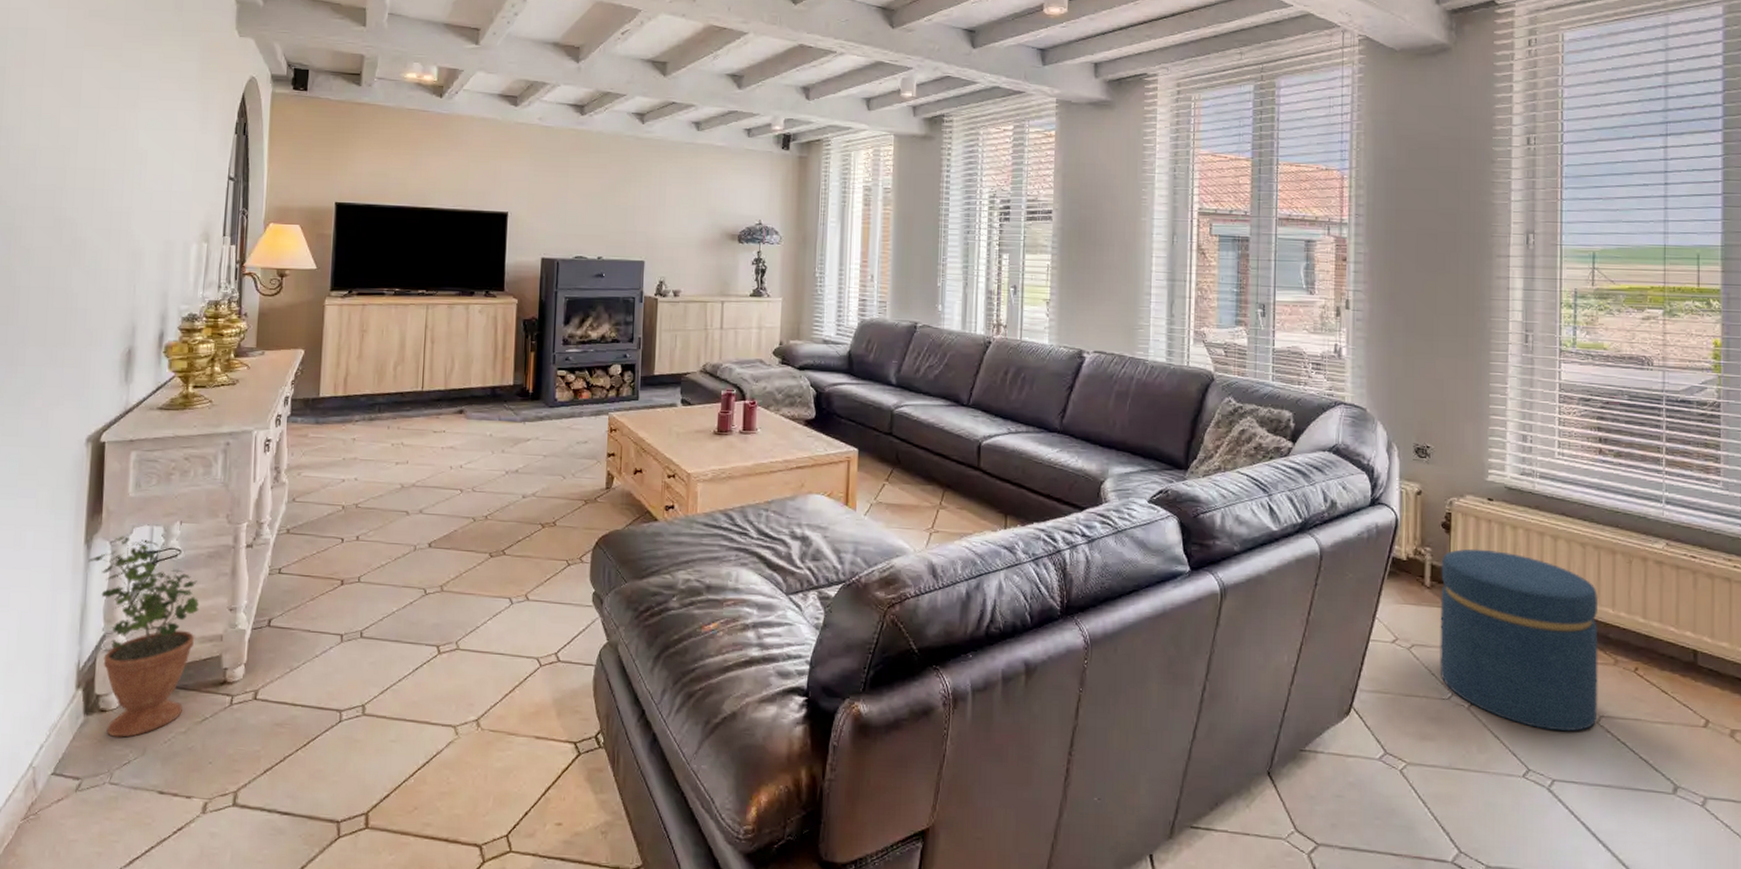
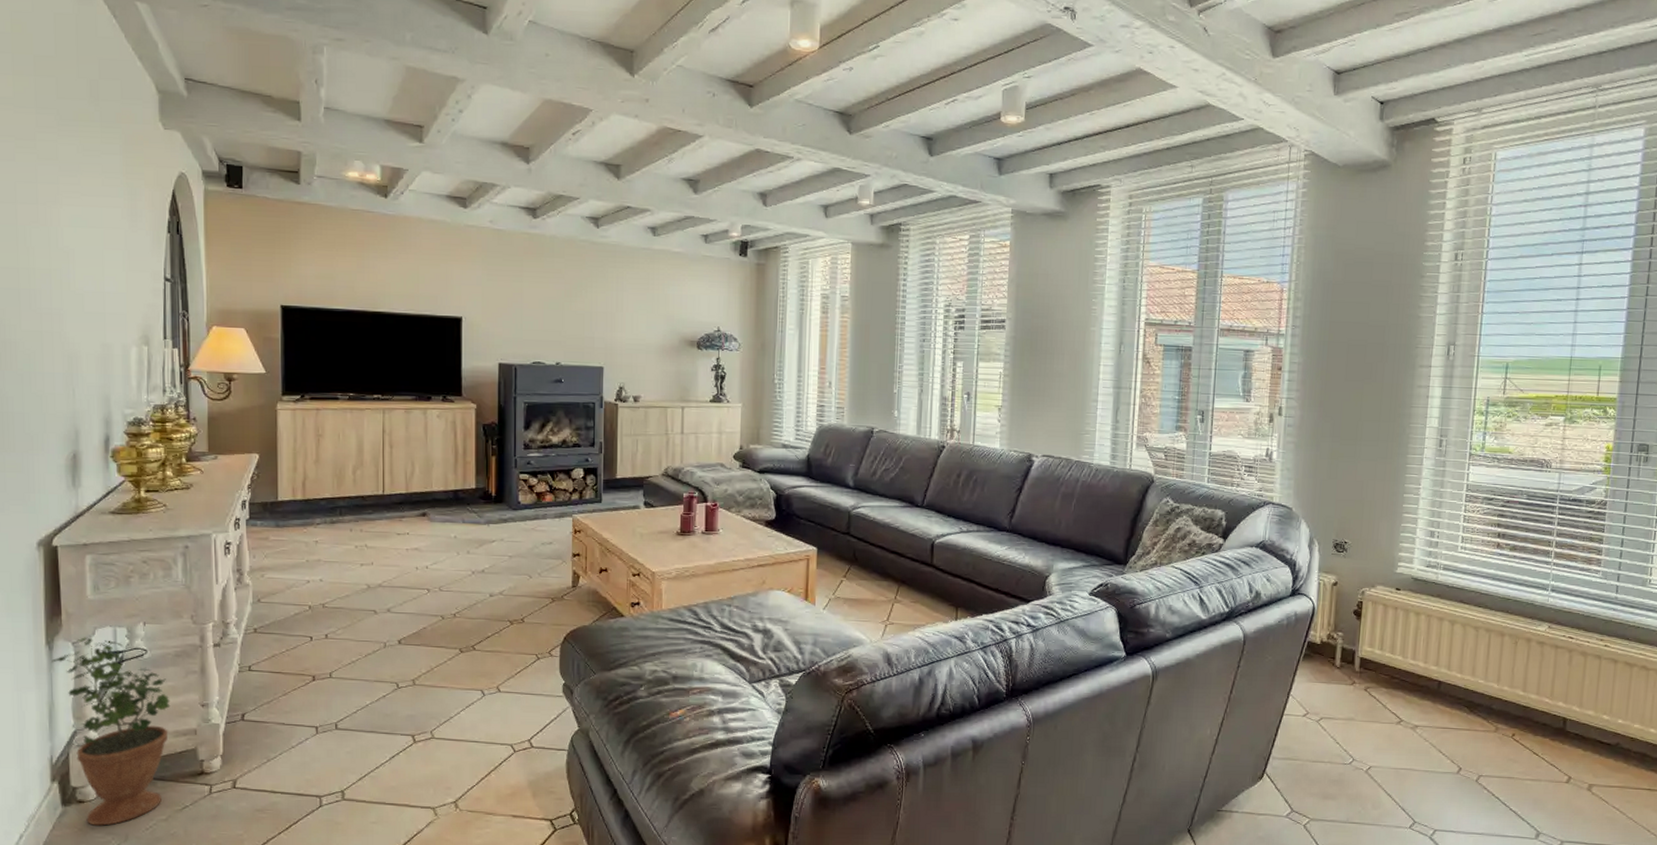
ottoman: present [1439,548,1599,732] -> none [1343,633,1486,789]

